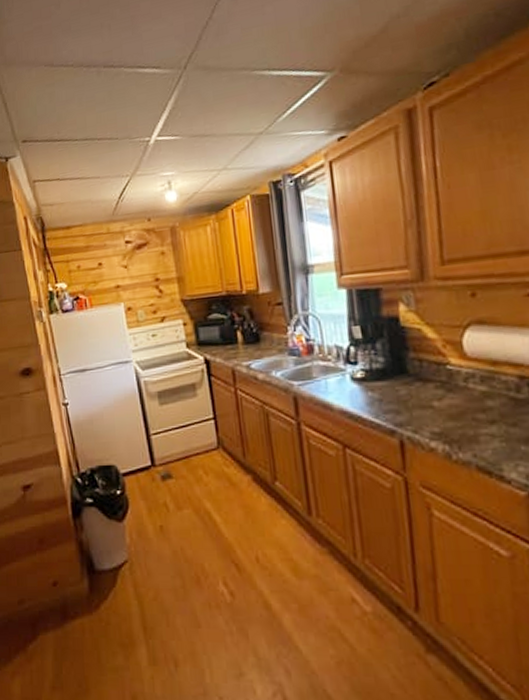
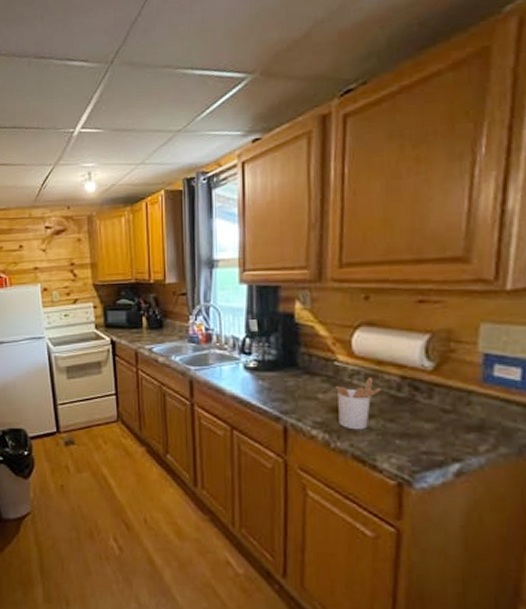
utensil holder: none [451,380,500,439] -> present [336,377,381,431]

